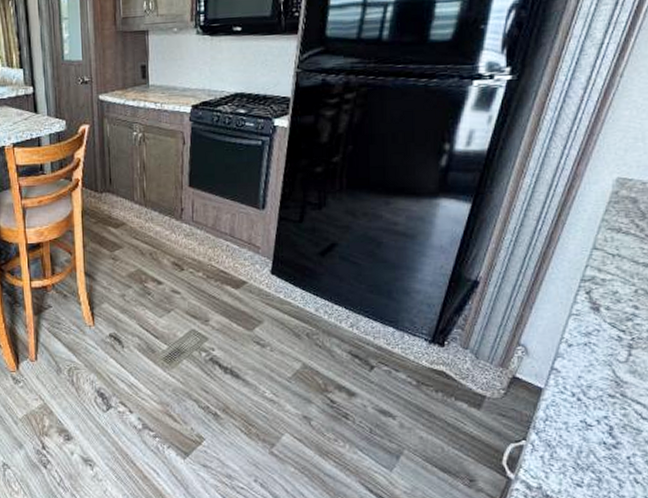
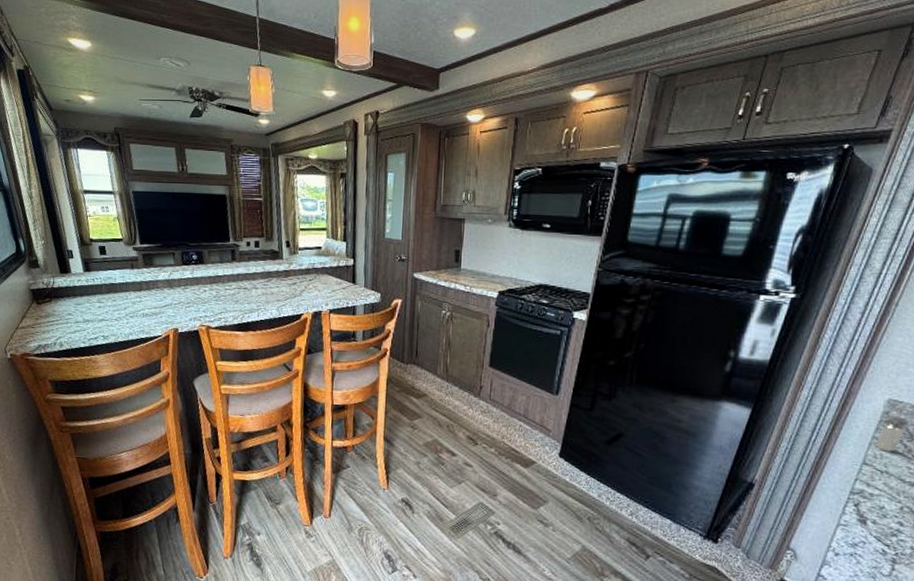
shaker: none [606,197,636,234] -> present [876,418,905,452]

